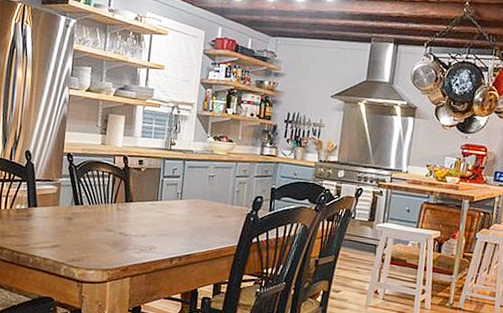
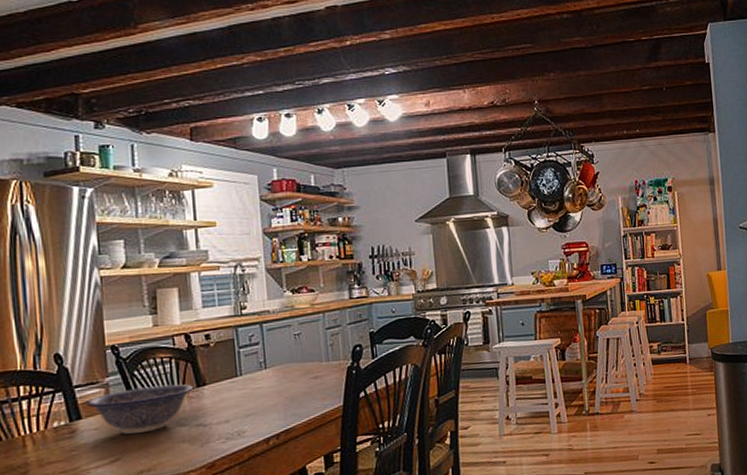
decorative bowl: none [42,191,123,230] -> present [86,384,194,435]

